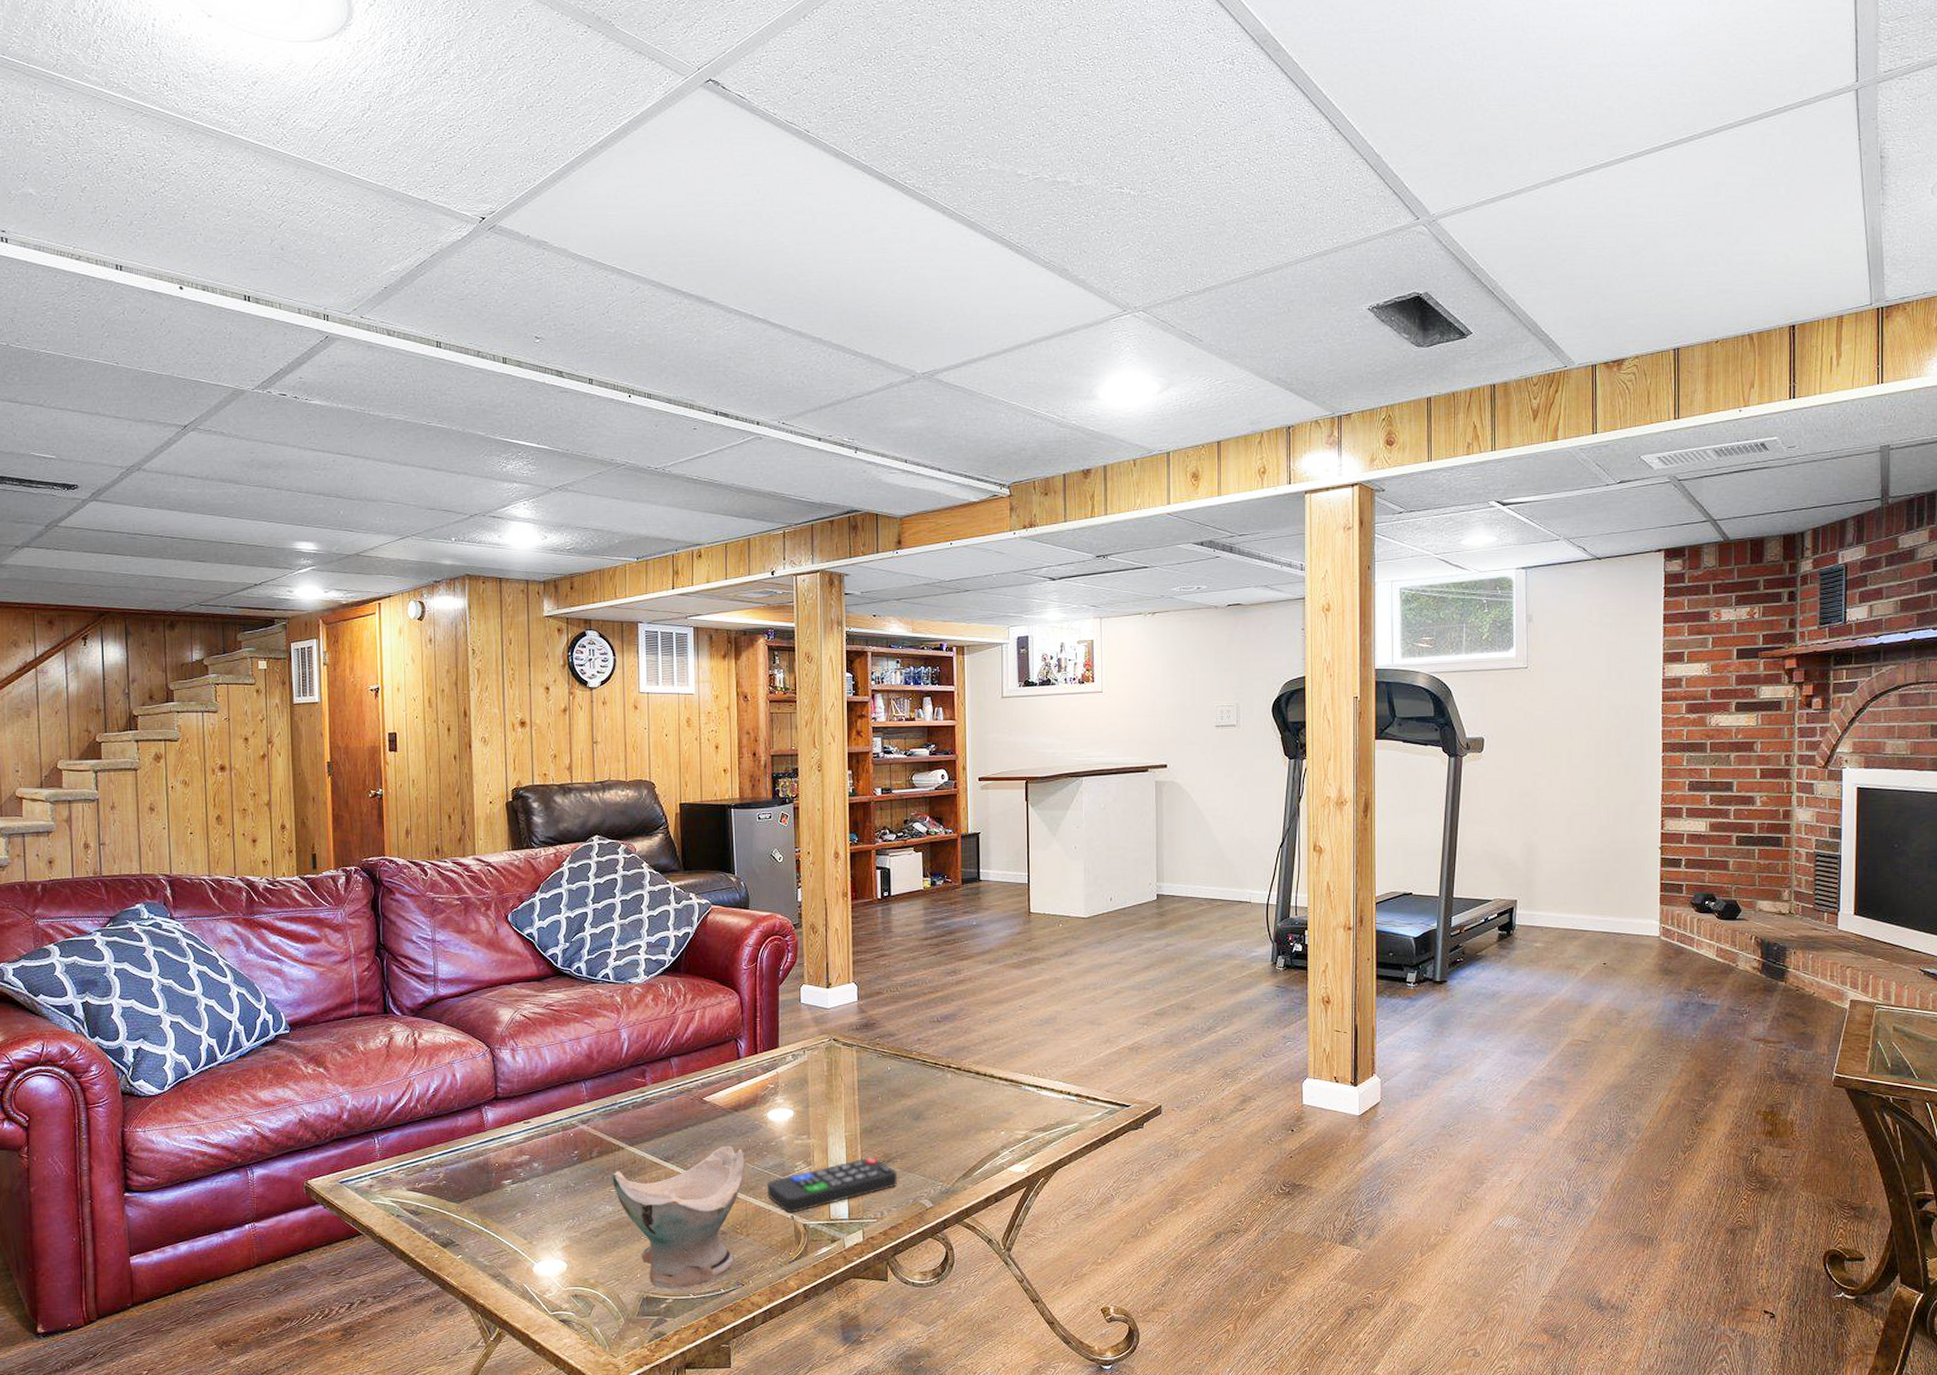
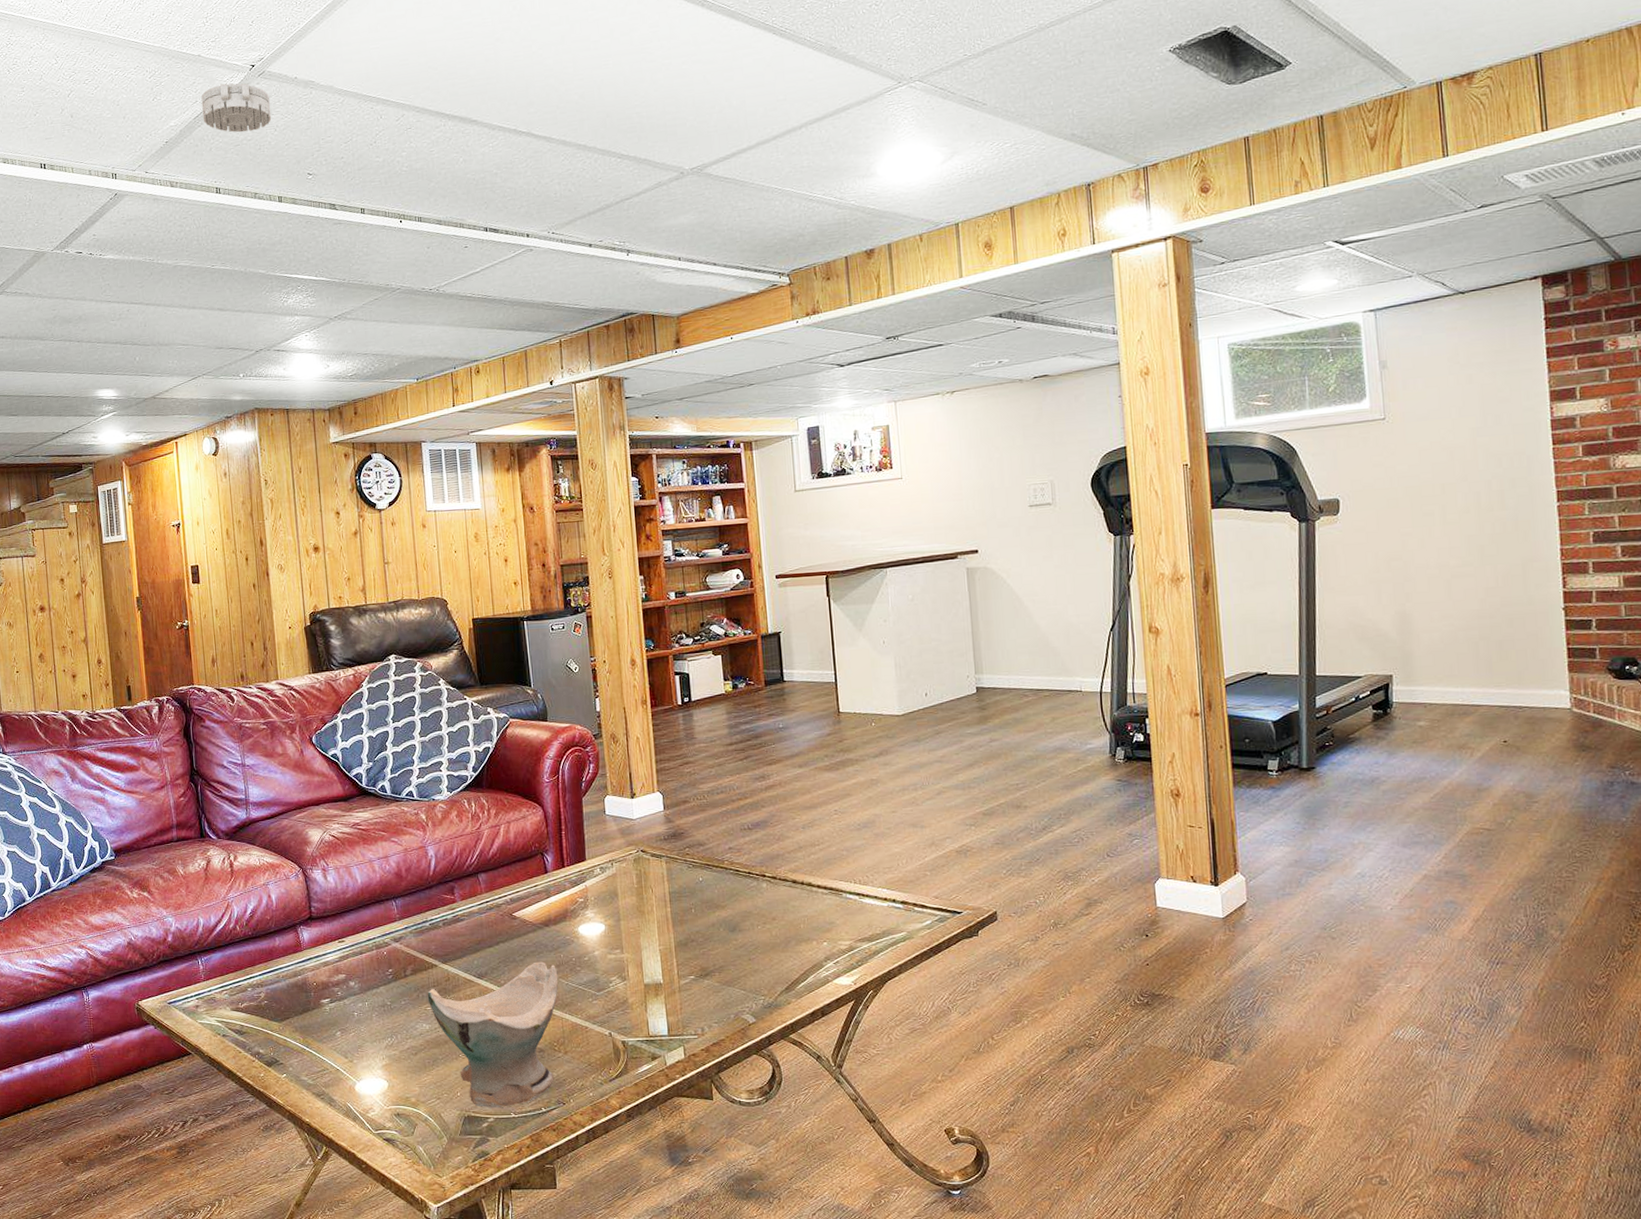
smoke detector: none [425,233,500,287] -> present [201,82,272,133]
remote control: present [767,1158,898,1213] -> none [583,972,718,1030]

